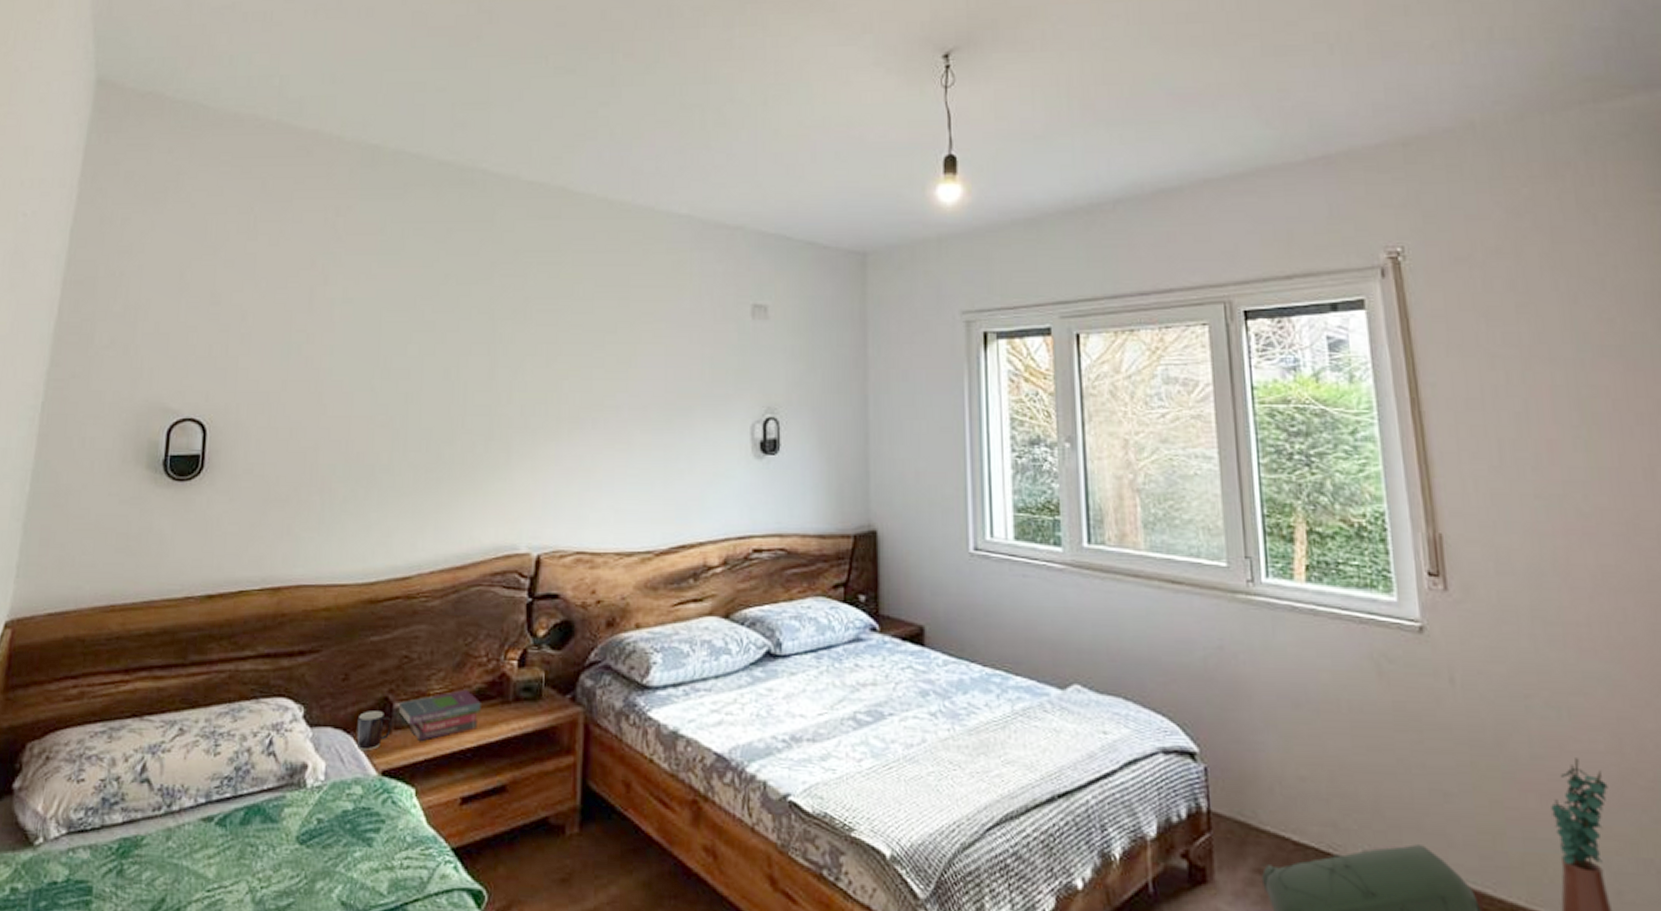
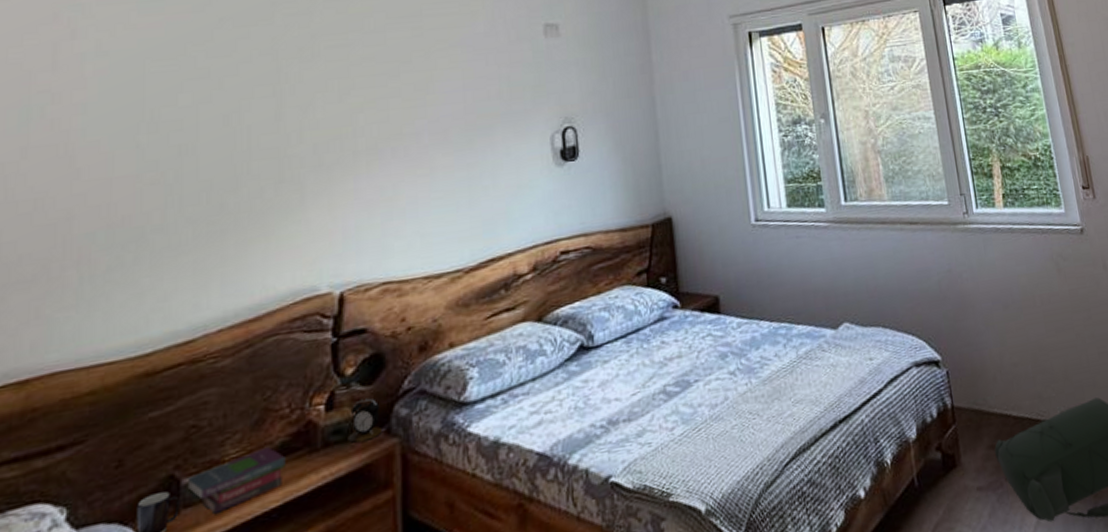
alarm clock: none [536,662,569,703] -> present [347,398,383,443]

